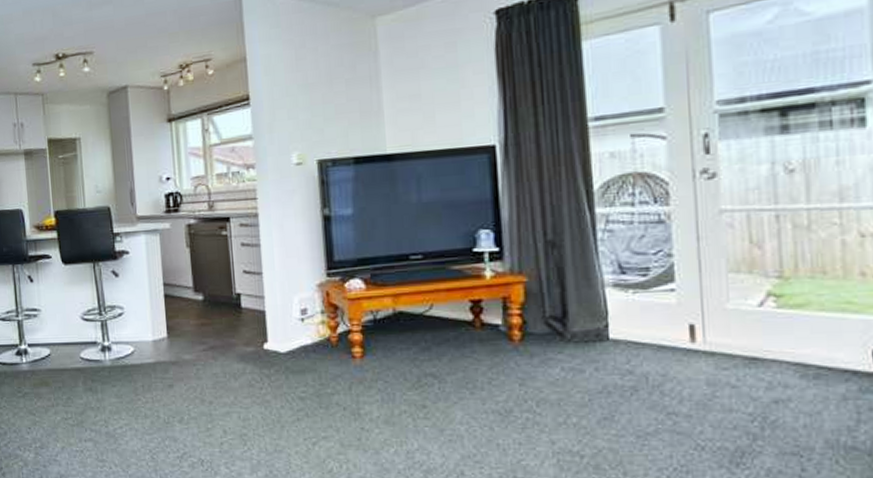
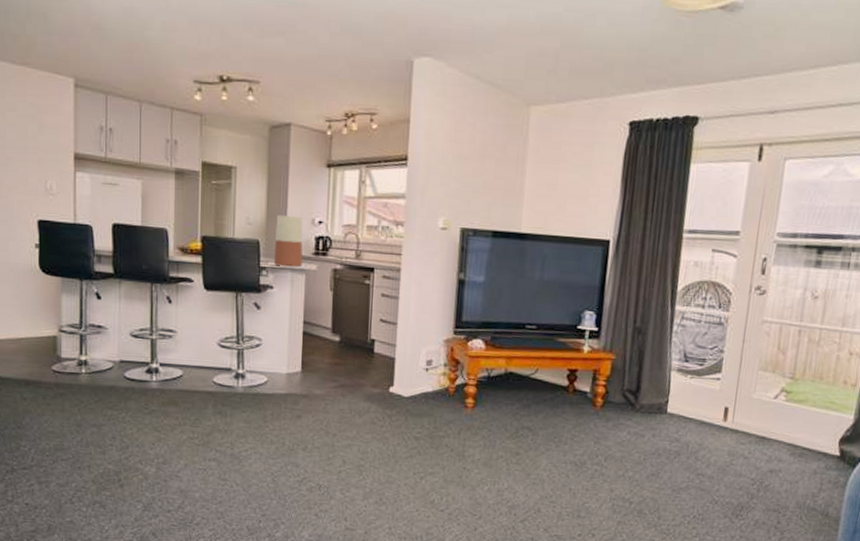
vase: none [124,176,156,230] -> present [273,214,303,268]

